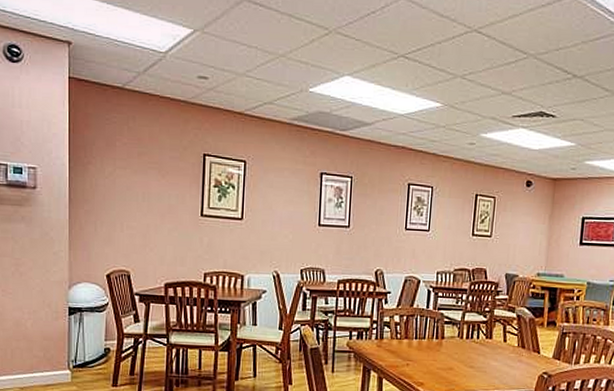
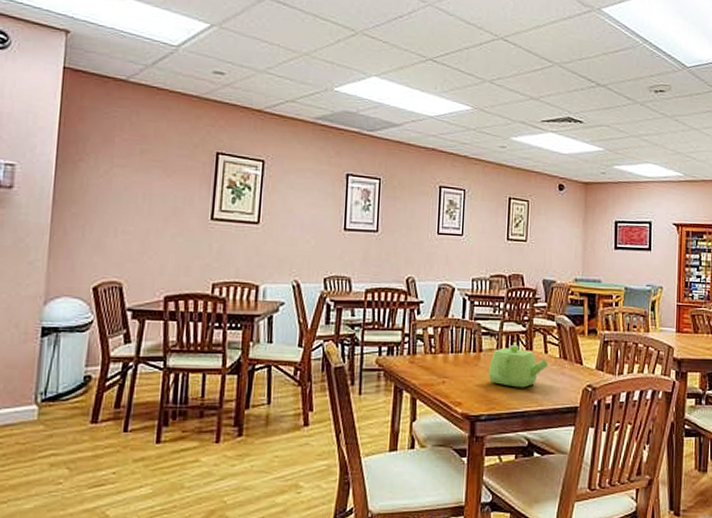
teapot: none [450,333,507,373] -> present [489,345,549,388]

